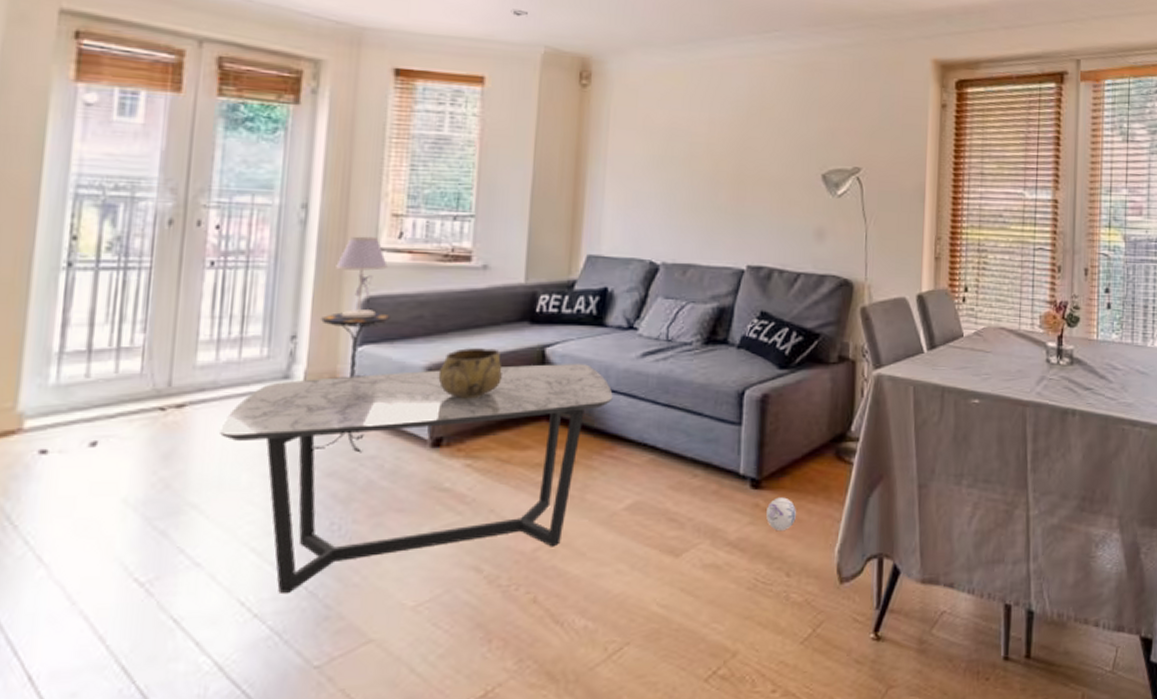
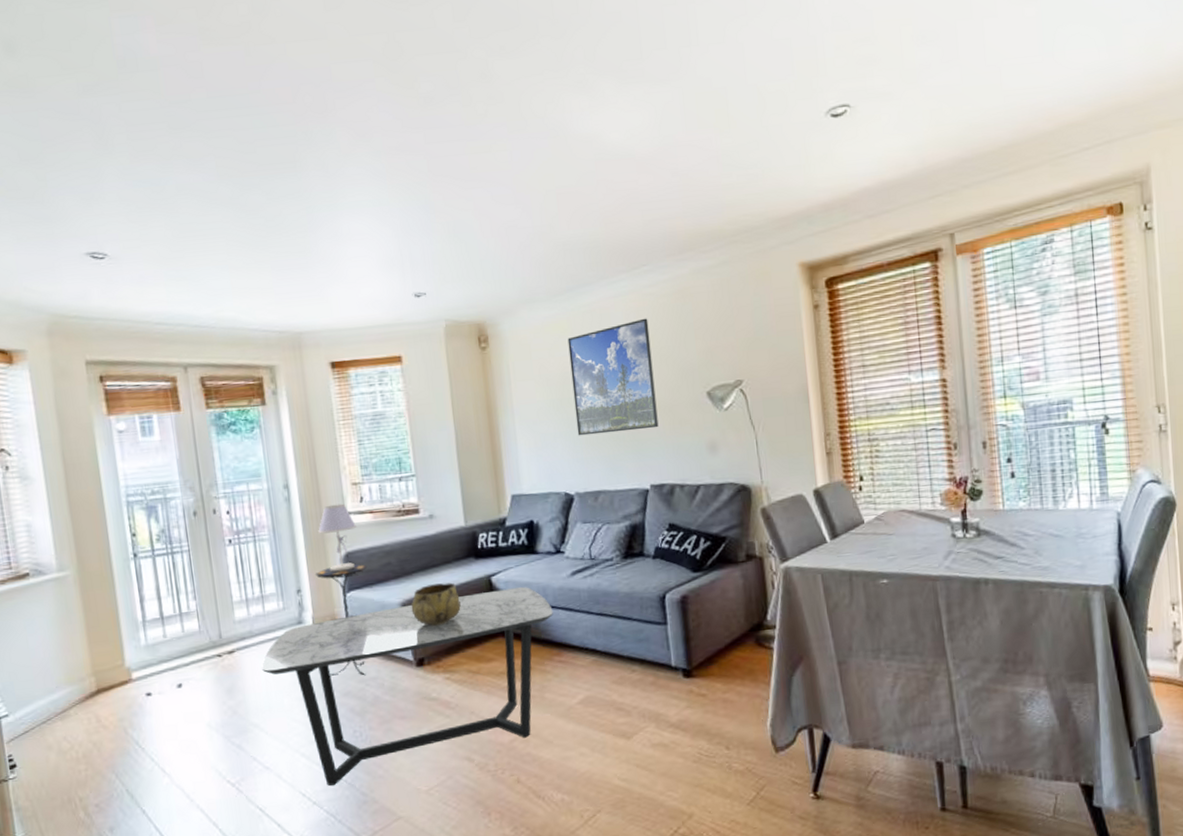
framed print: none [675,85,772,205] -> present [567,318,659,436]
ball: present [766,497,796,532] -> none [700,683,728,712]

